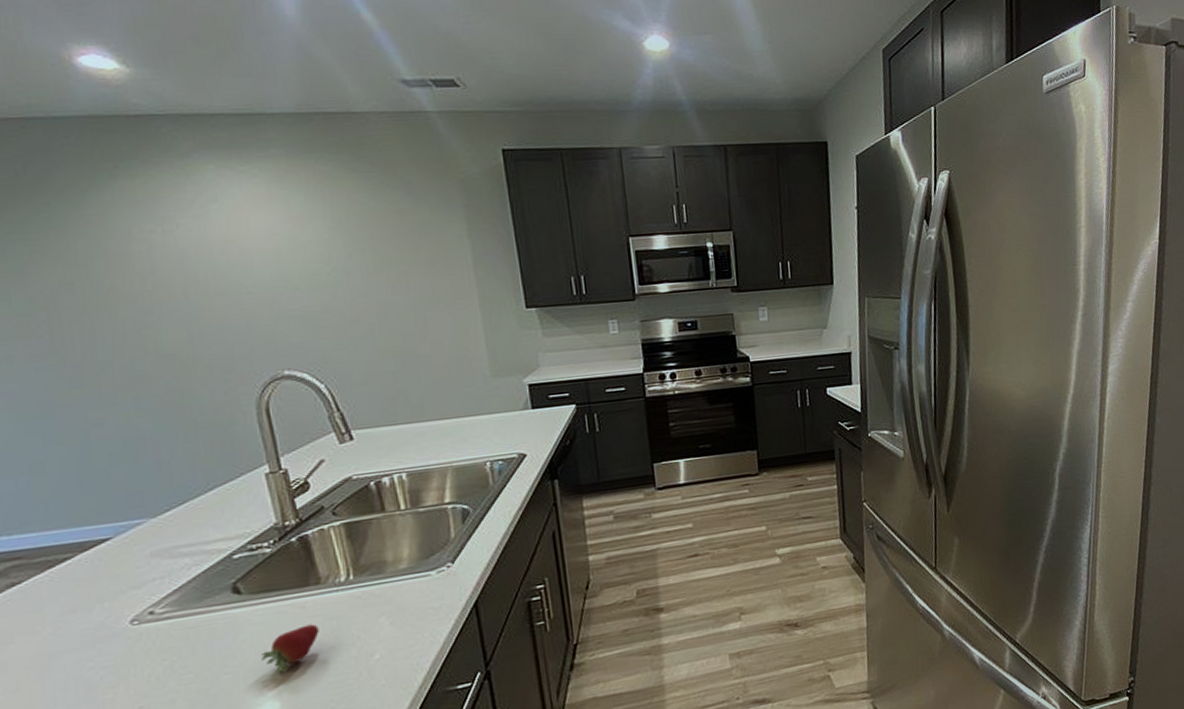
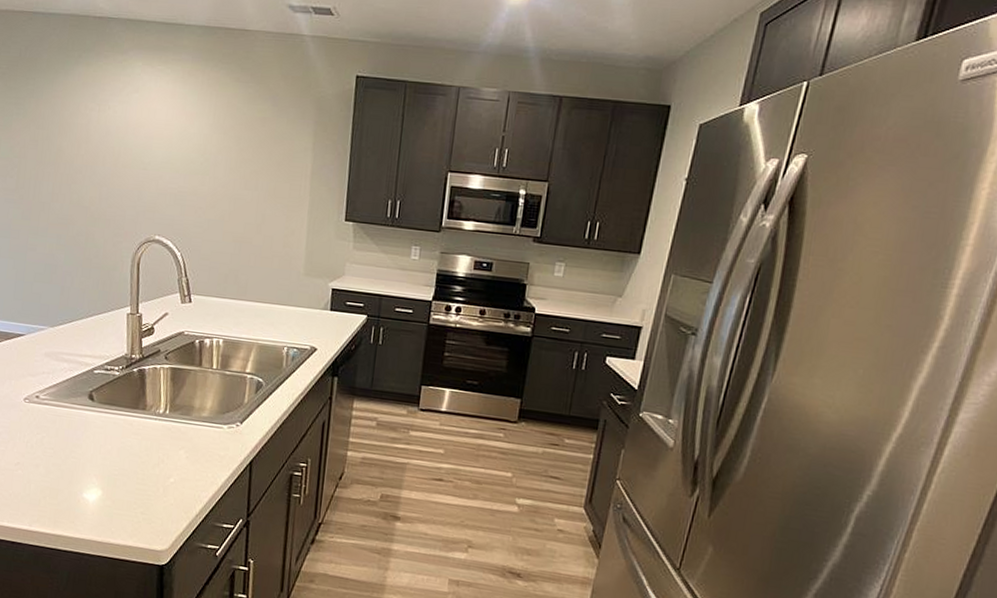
fruit: present [261,623,319,674] -> none [97,438,138,470]

